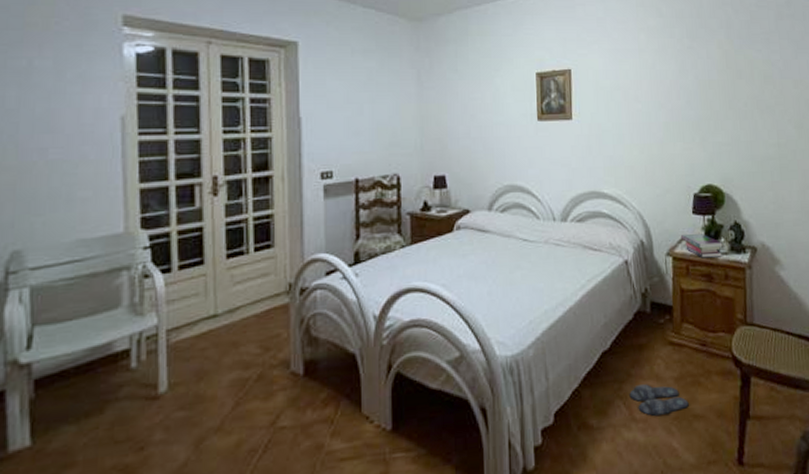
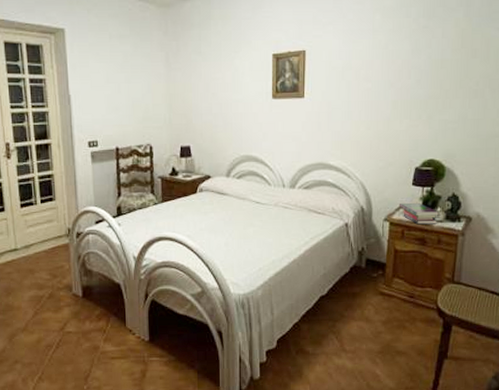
slippers: present [629,384,689,417] -> none [341,324,393,350]

